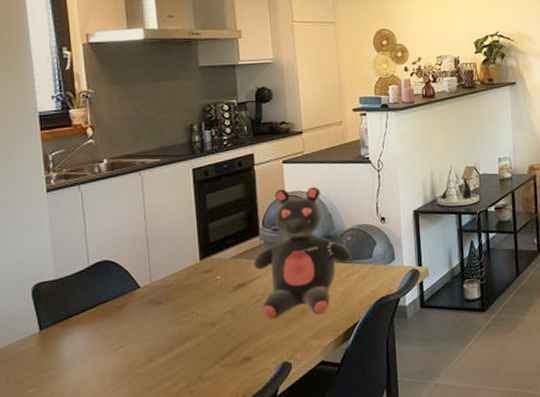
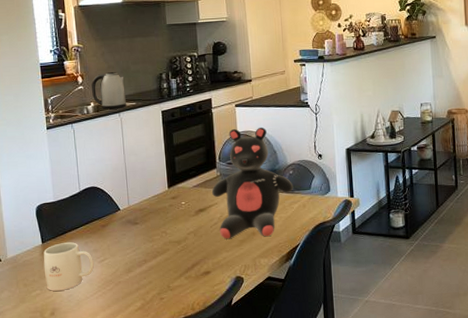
mug: none [41,328,106,388] -> present [43,242,94,291]
kettle: none [104,122,148,168] -> present [91,72,126,110]

